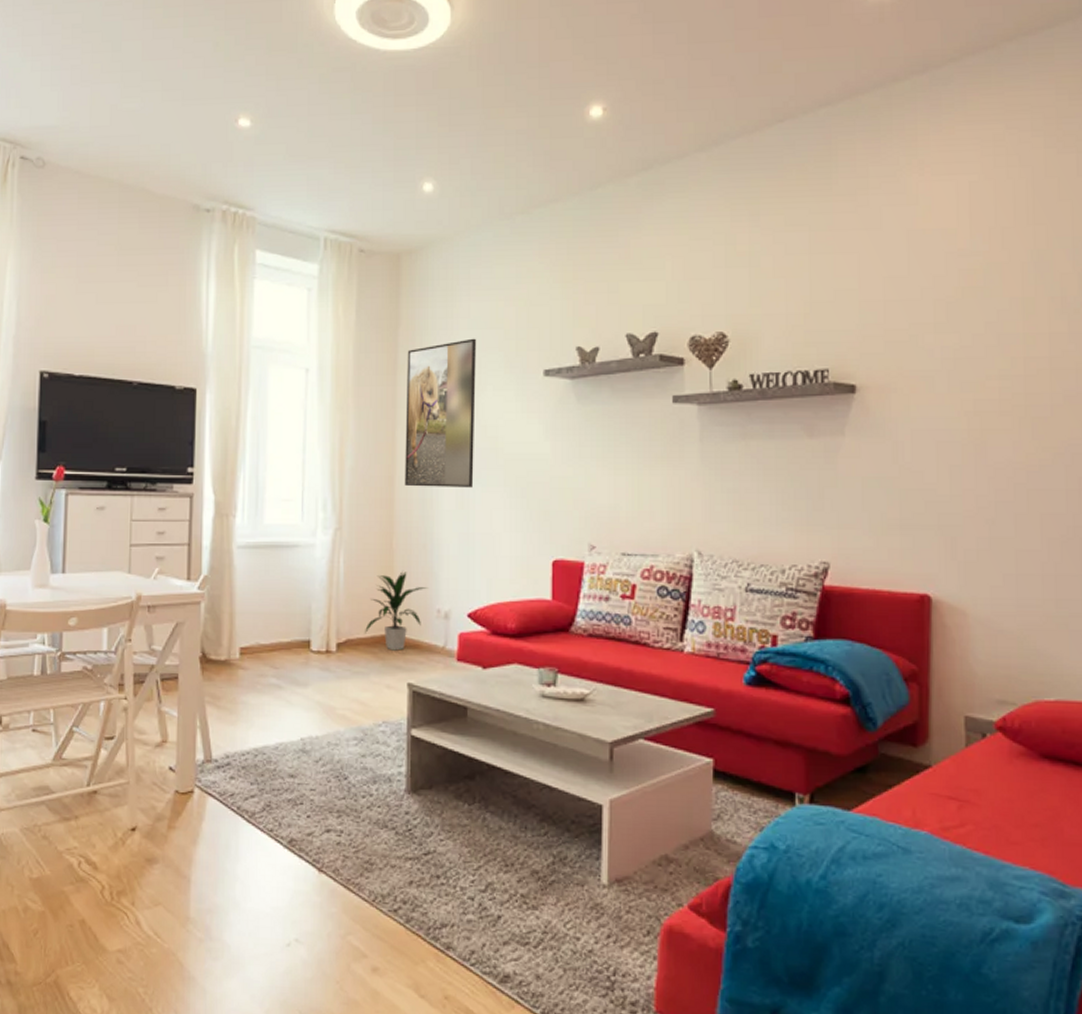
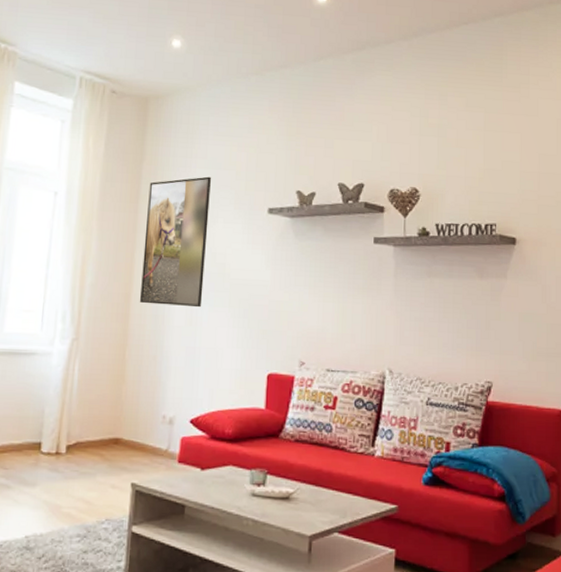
indoor plant: present [365,571,428,651] -> none [94,380,156,453]

